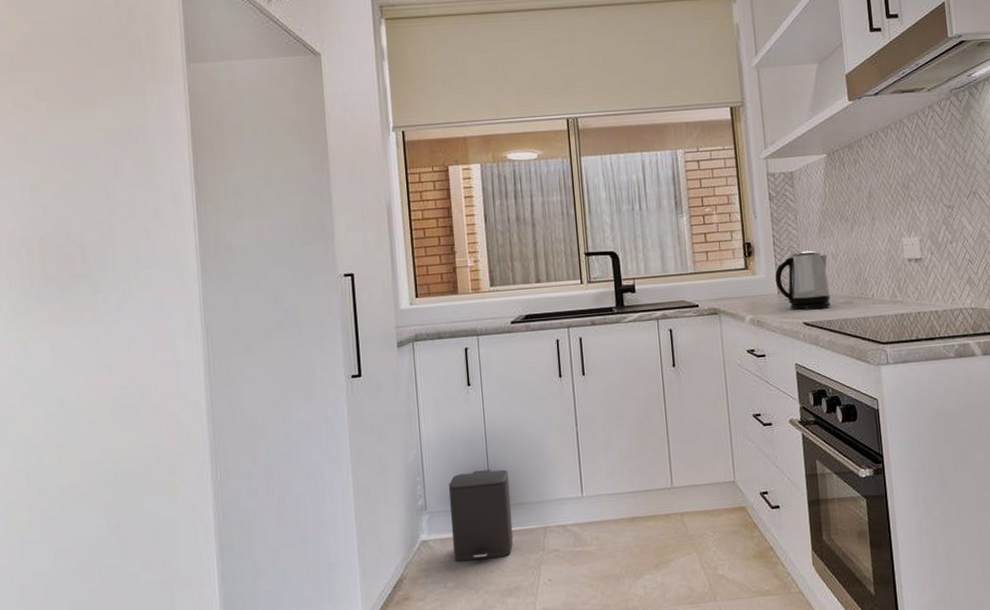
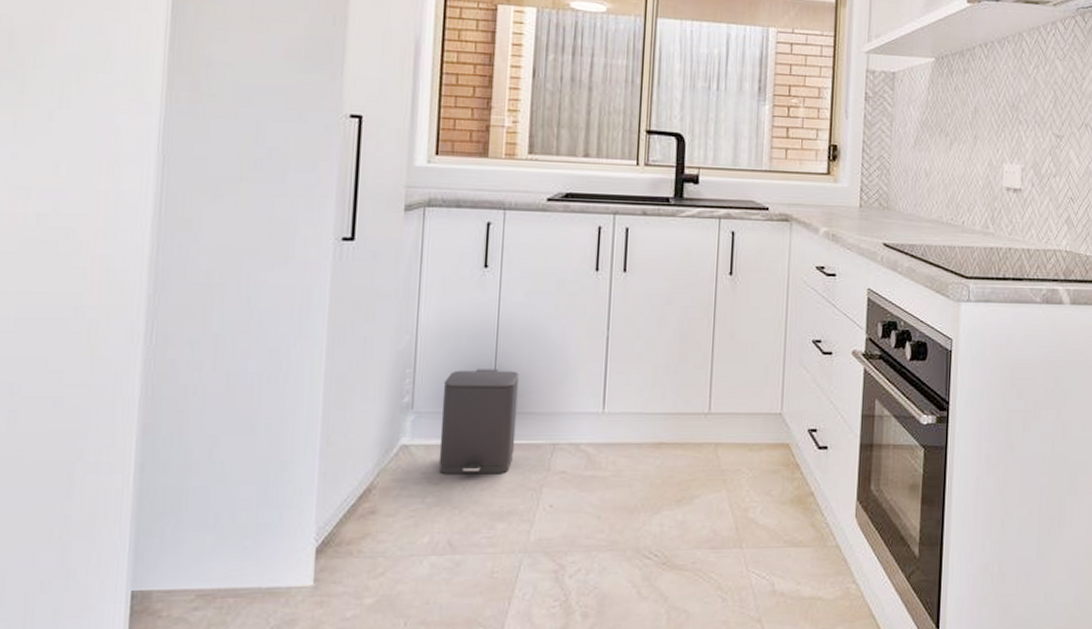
kettle: present [774,250,831,310] -> none [858,162,919,230]

